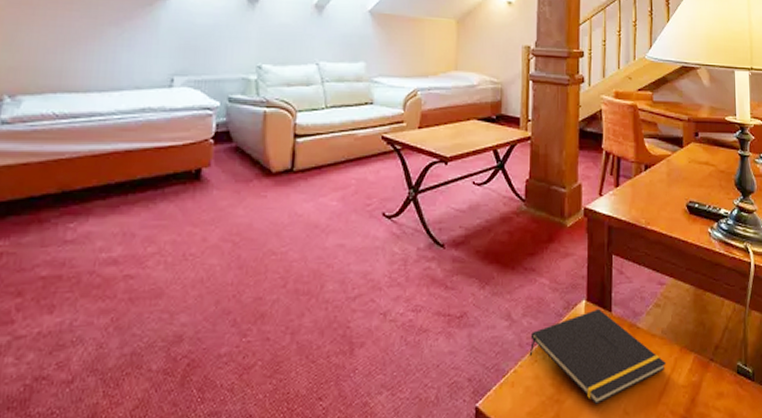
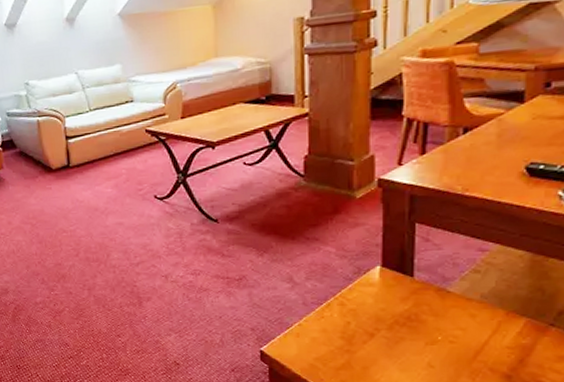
notepad: present [529,309,667,405] -> none [314,274,487,357]

